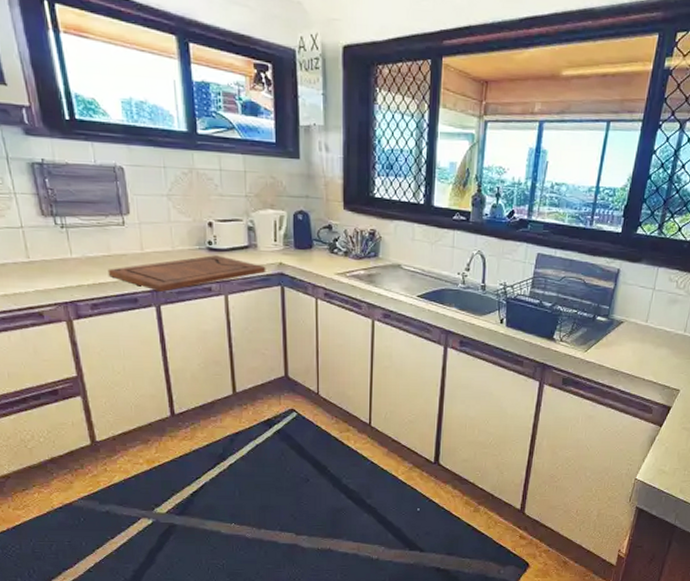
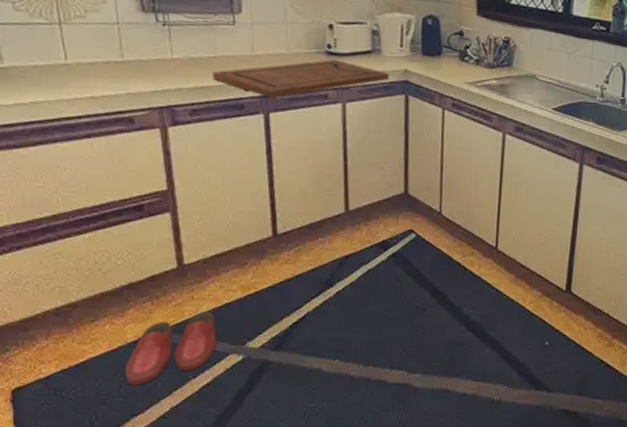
slippers: none [53,482,130,545] -> present [124,312,217,386]

